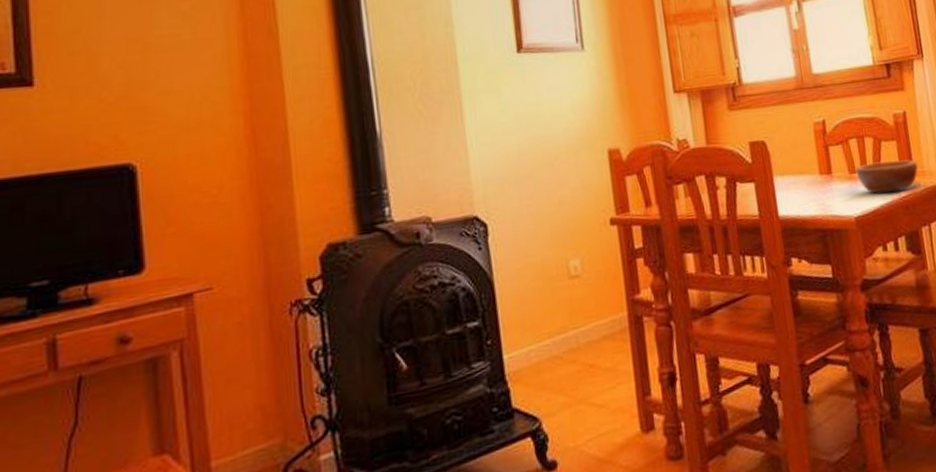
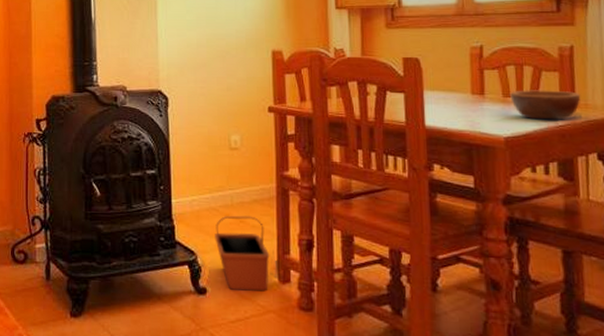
basket: none [560,356,630,456] -> present [215,215,270,292]

